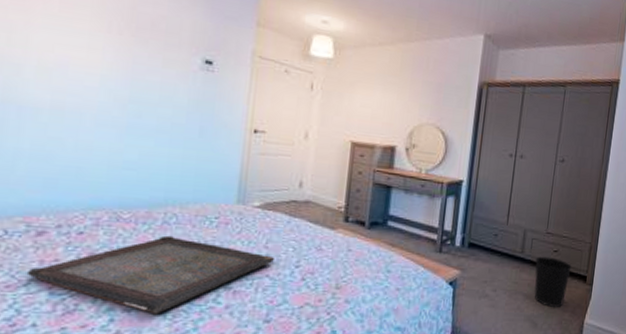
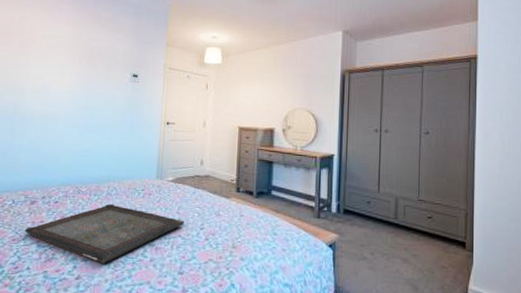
wastebasket: present [534,256,572,307] -> none [410,222,448,272]

